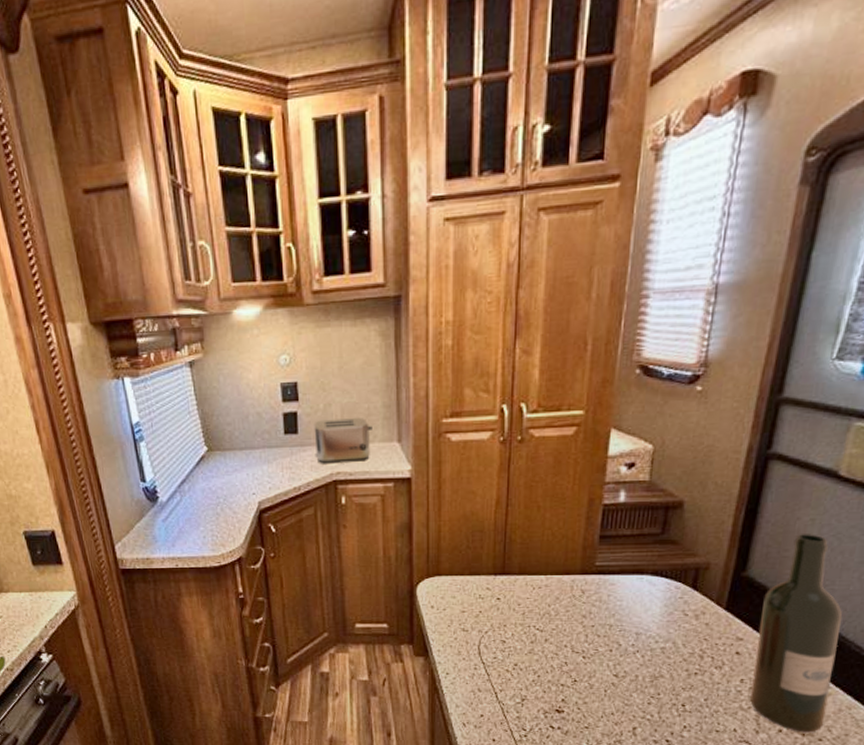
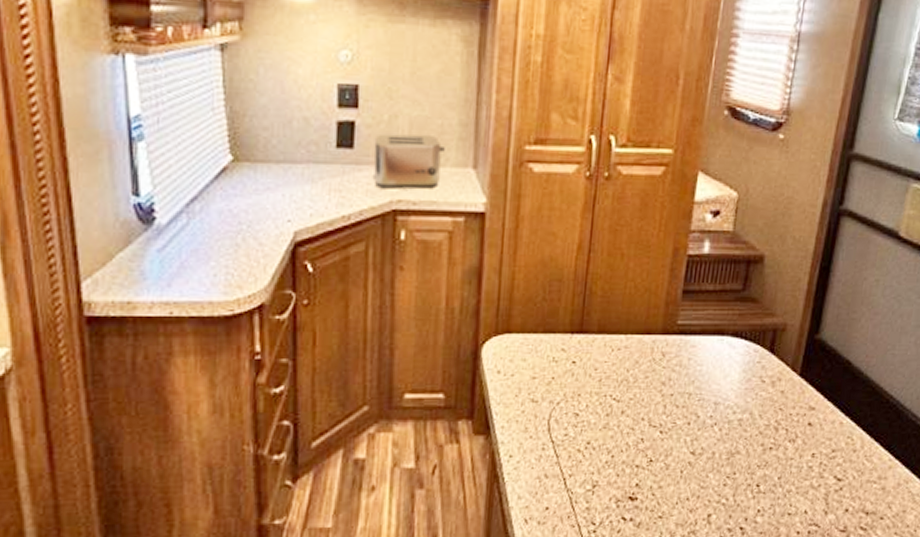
wine bottle: present [750,534,843,731] -> none [820,295,902,510]

